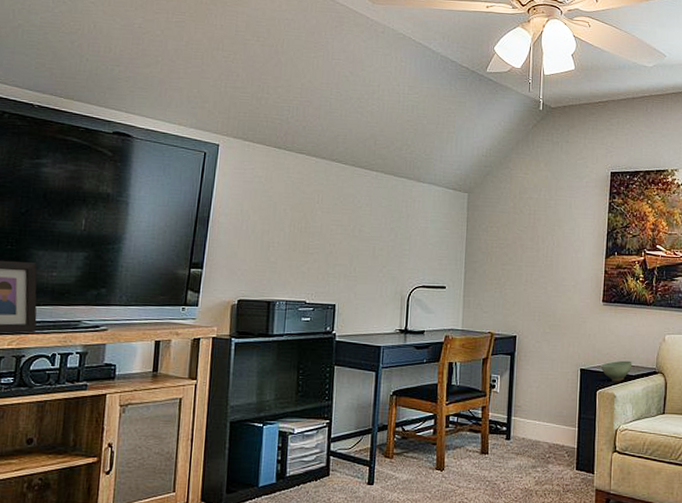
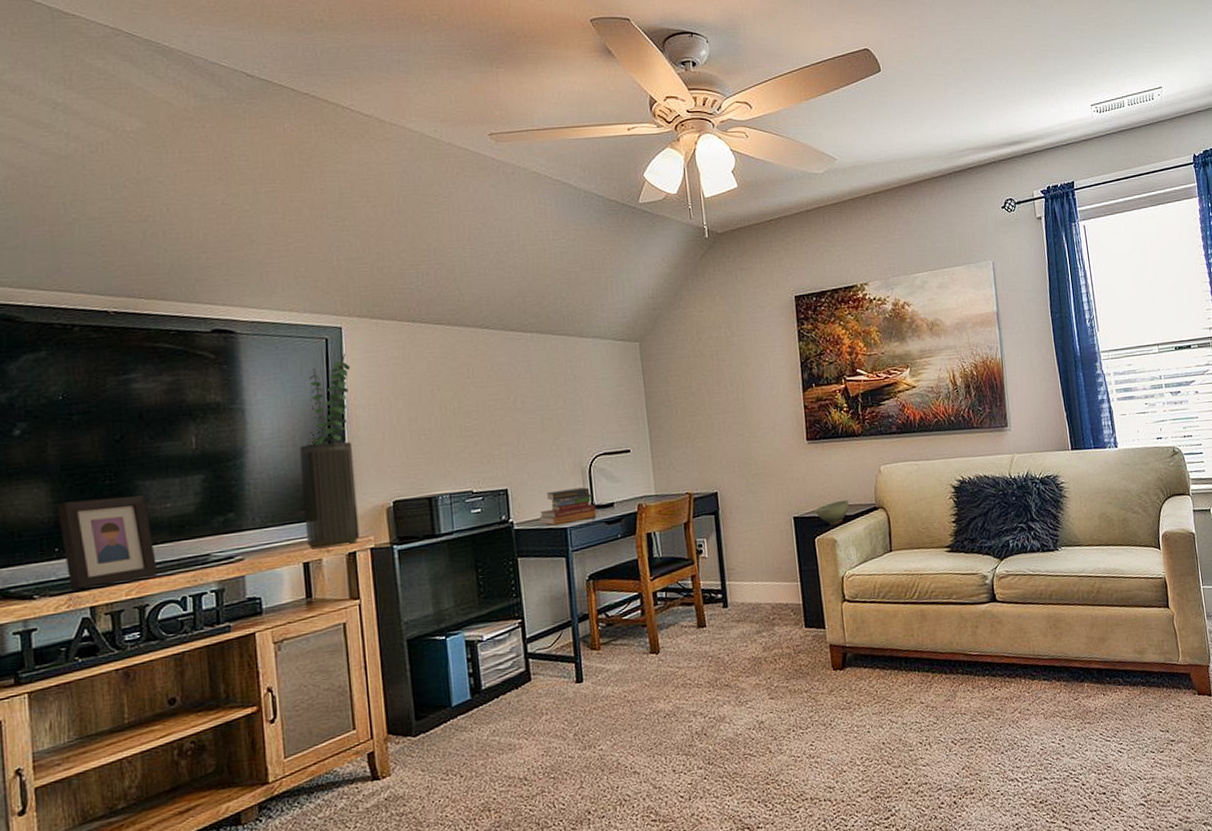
vase: none [161,166,221,331] -> present [299,353,360,549]
books: none [358,312,409,343] -> present [539,487,597,526]

